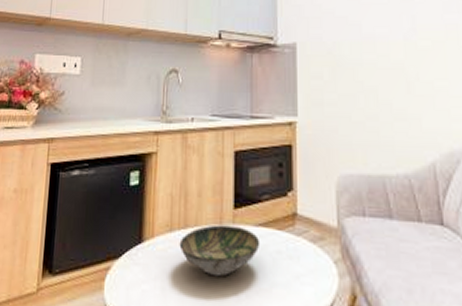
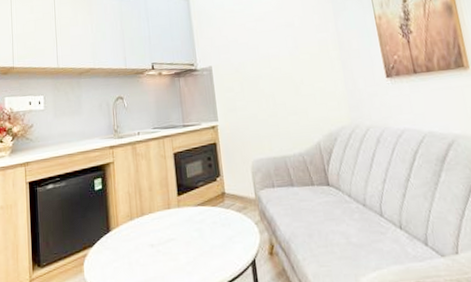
bowl: present [179,224,260,277] -> none [139,208,200,248]

